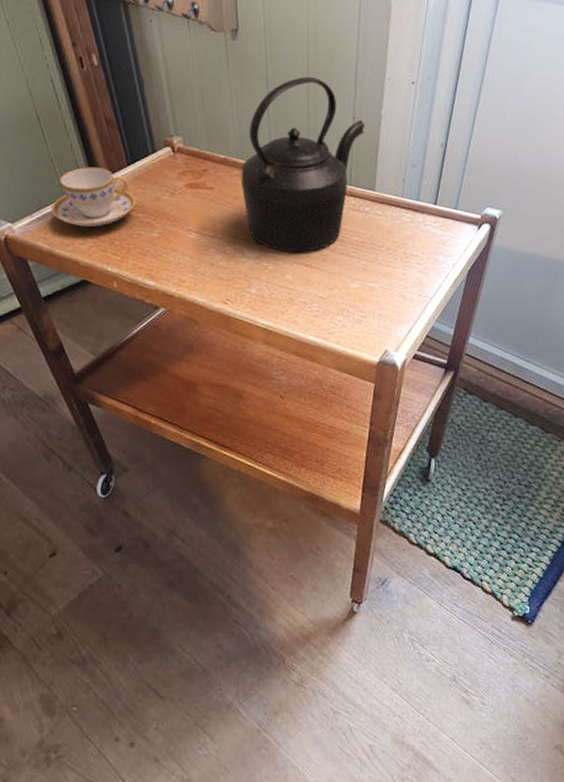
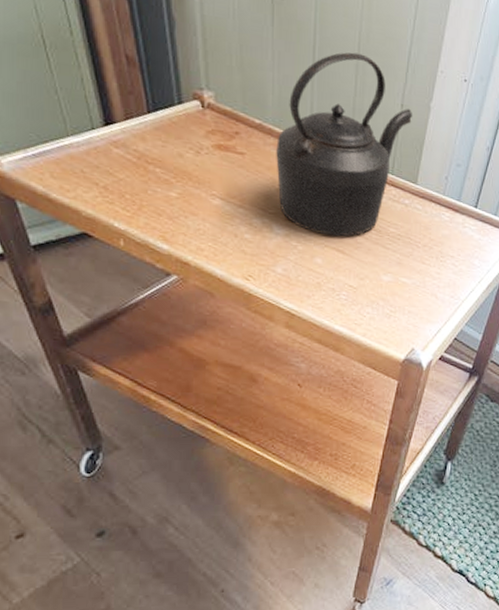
teacup: present [52,167,135,227] -> none [52,105,154,176]

